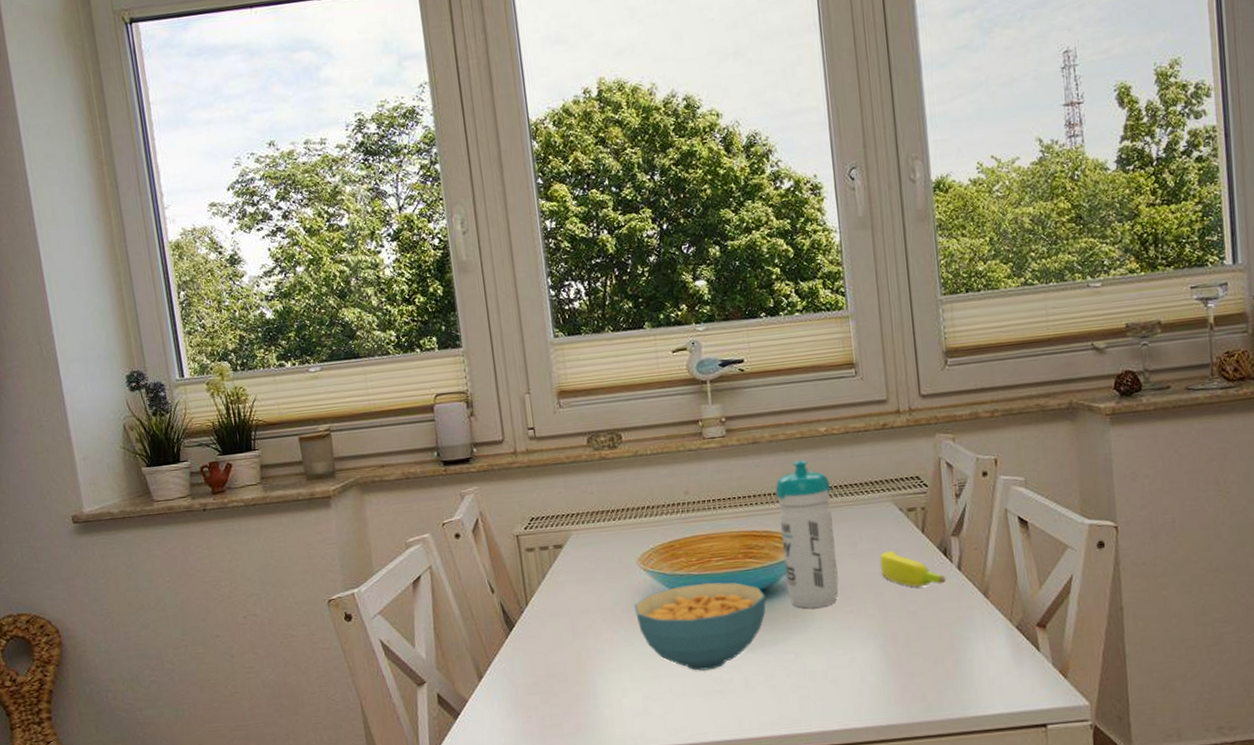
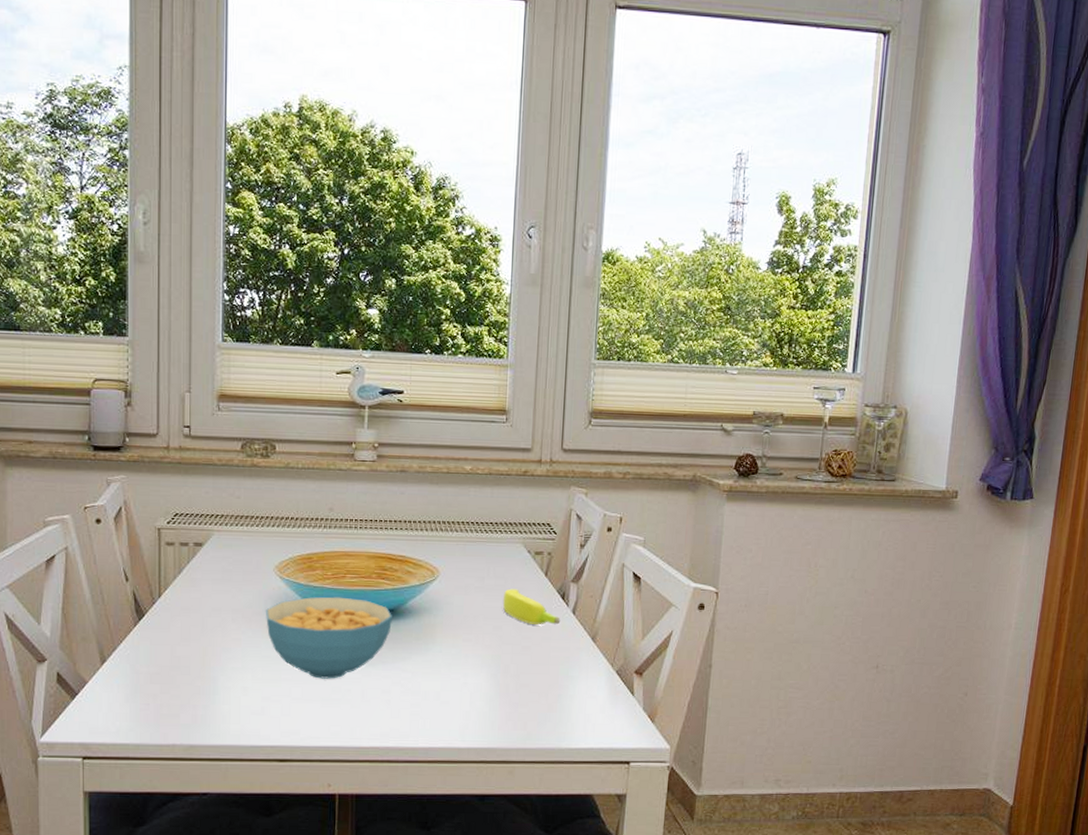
water bottle: present [775,460,839,608] -> none [413,493,468,633]

